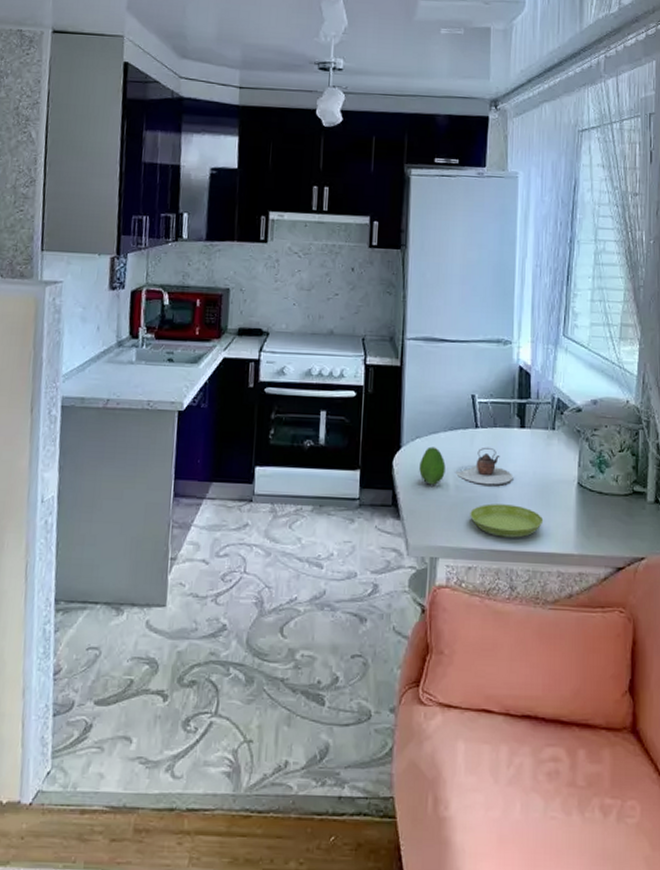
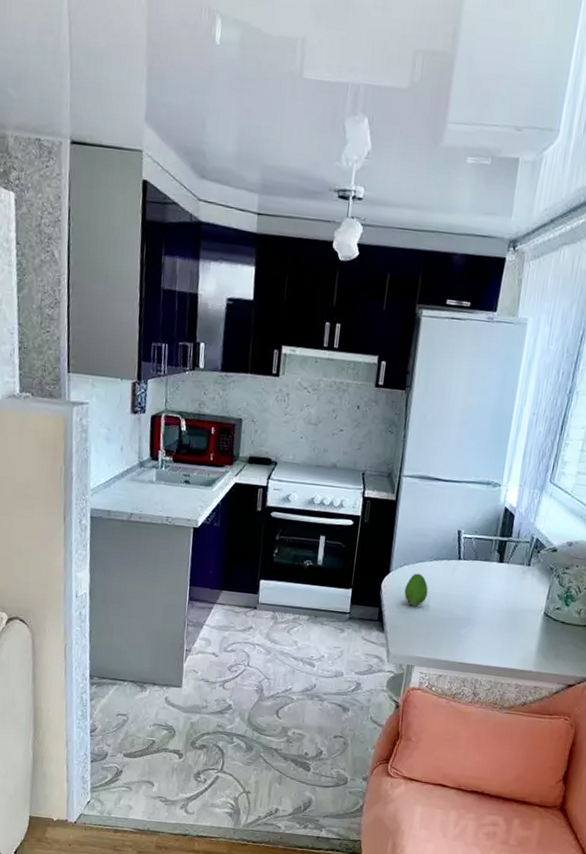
teapot: present [456,447,513,485] -> none [437,576,488,610]
saucer: present [470,503,544,538] -> none [445,625,510,655]

